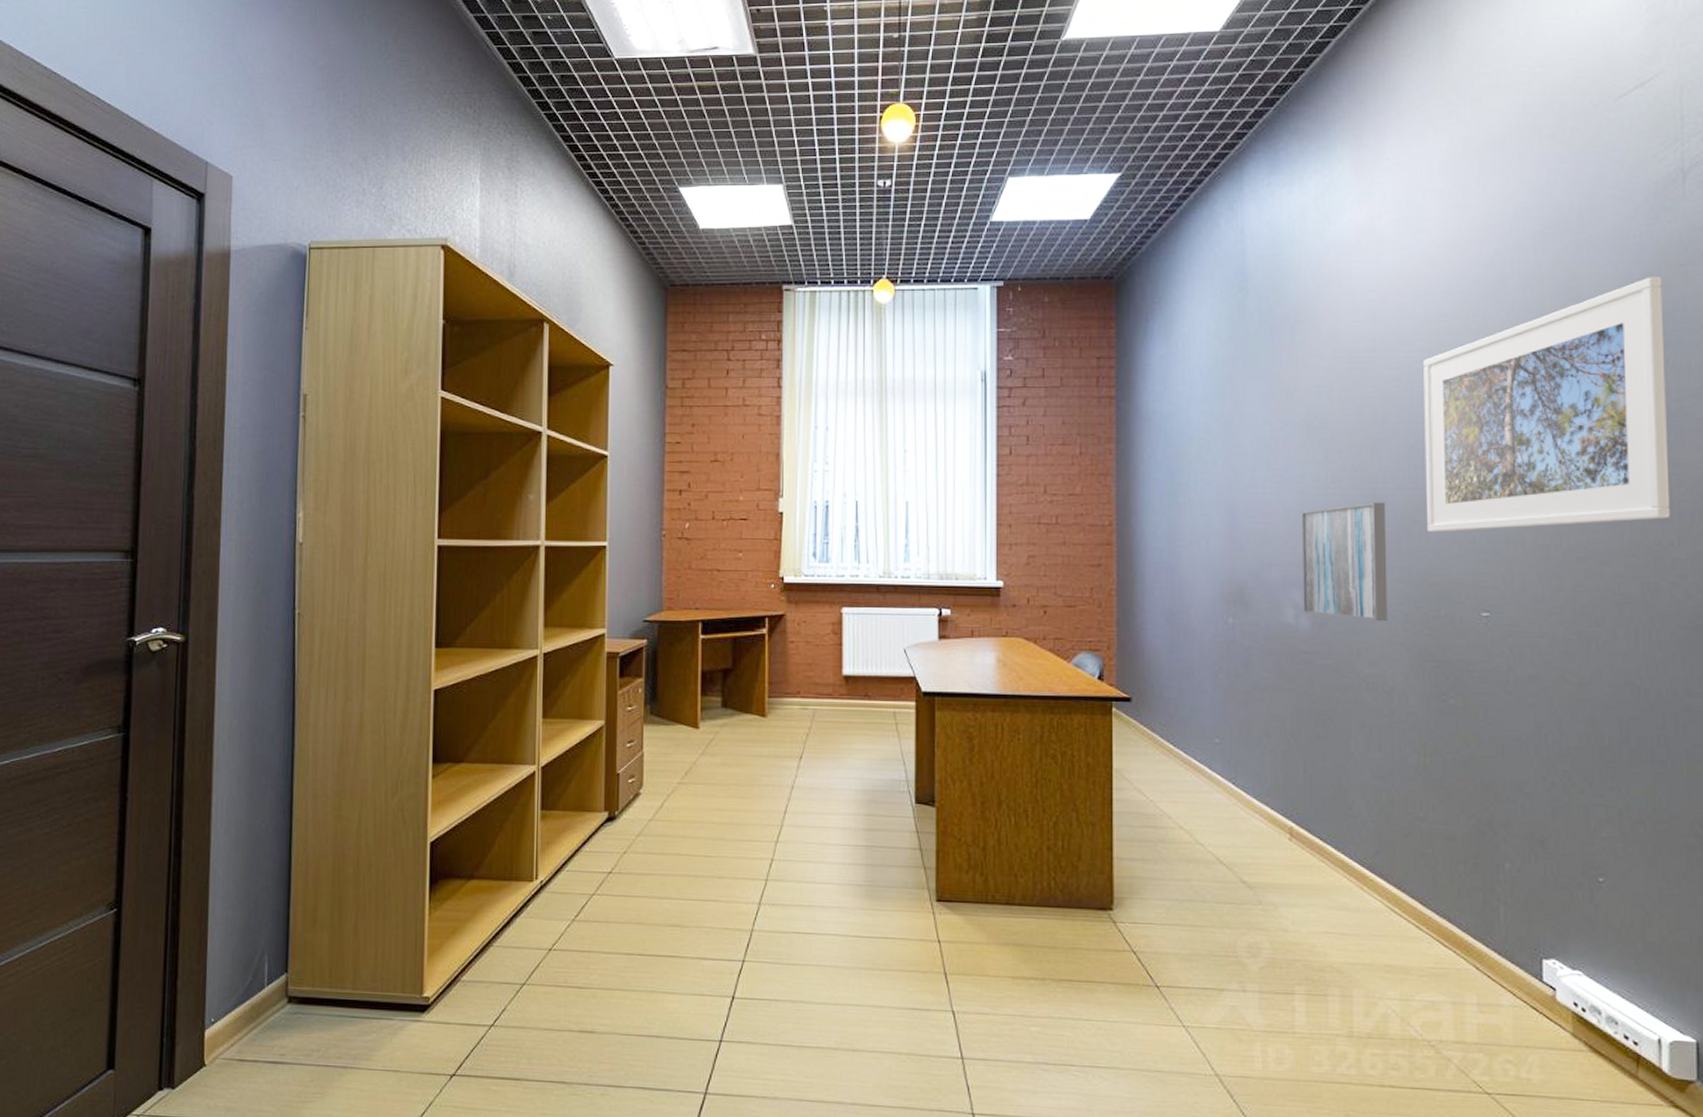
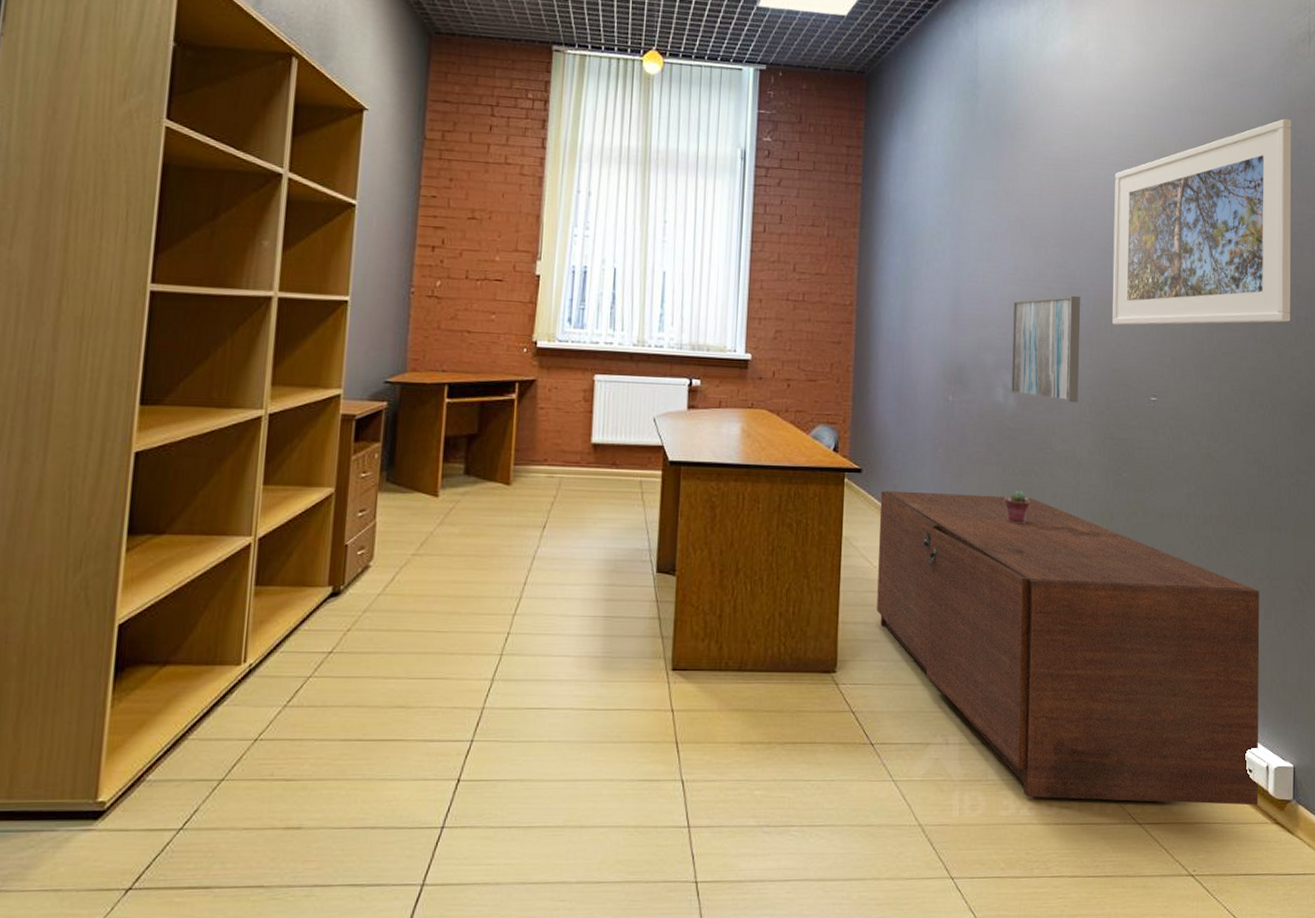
storage trunk: none [1154,720,1648,1084] -> present [877,490,1260,806]
potted succulent: none [1300,720,1333,757] -> present [1004,491,1031,524]

